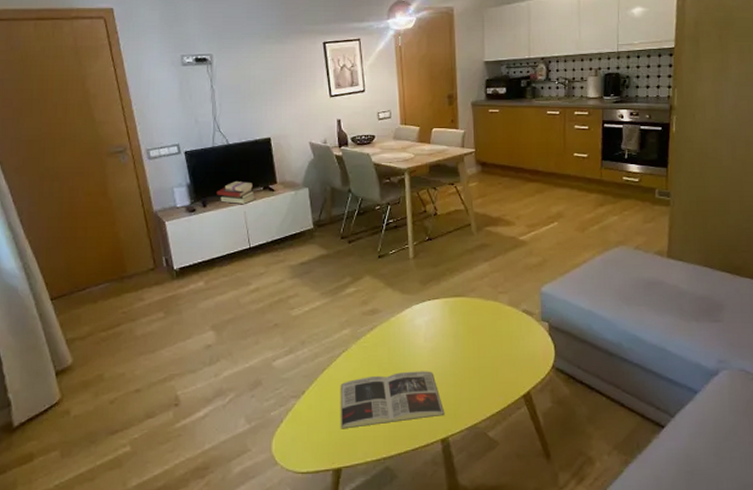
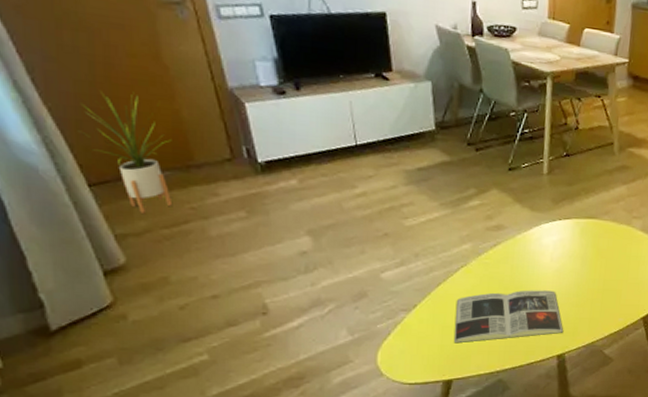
house plant: none [47,222,112,320] -> present [77,91,173,213]
books: present [216,180,255,205] -> none [314,61,364,93]

